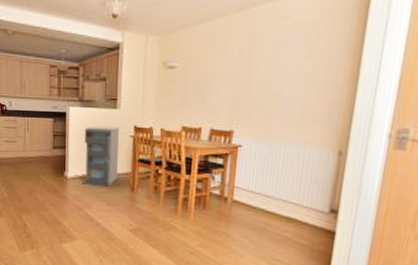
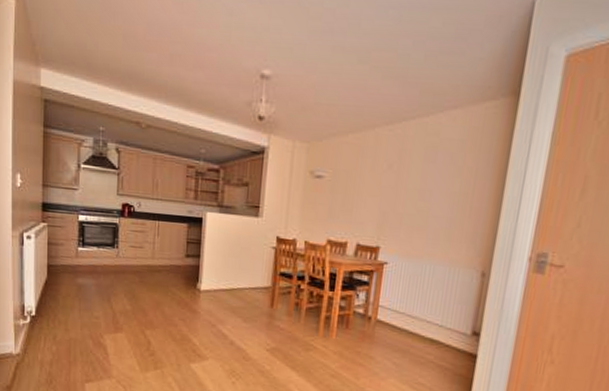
storage cabinet: present [82,126,120,187] -> none [216,234,261,302]

